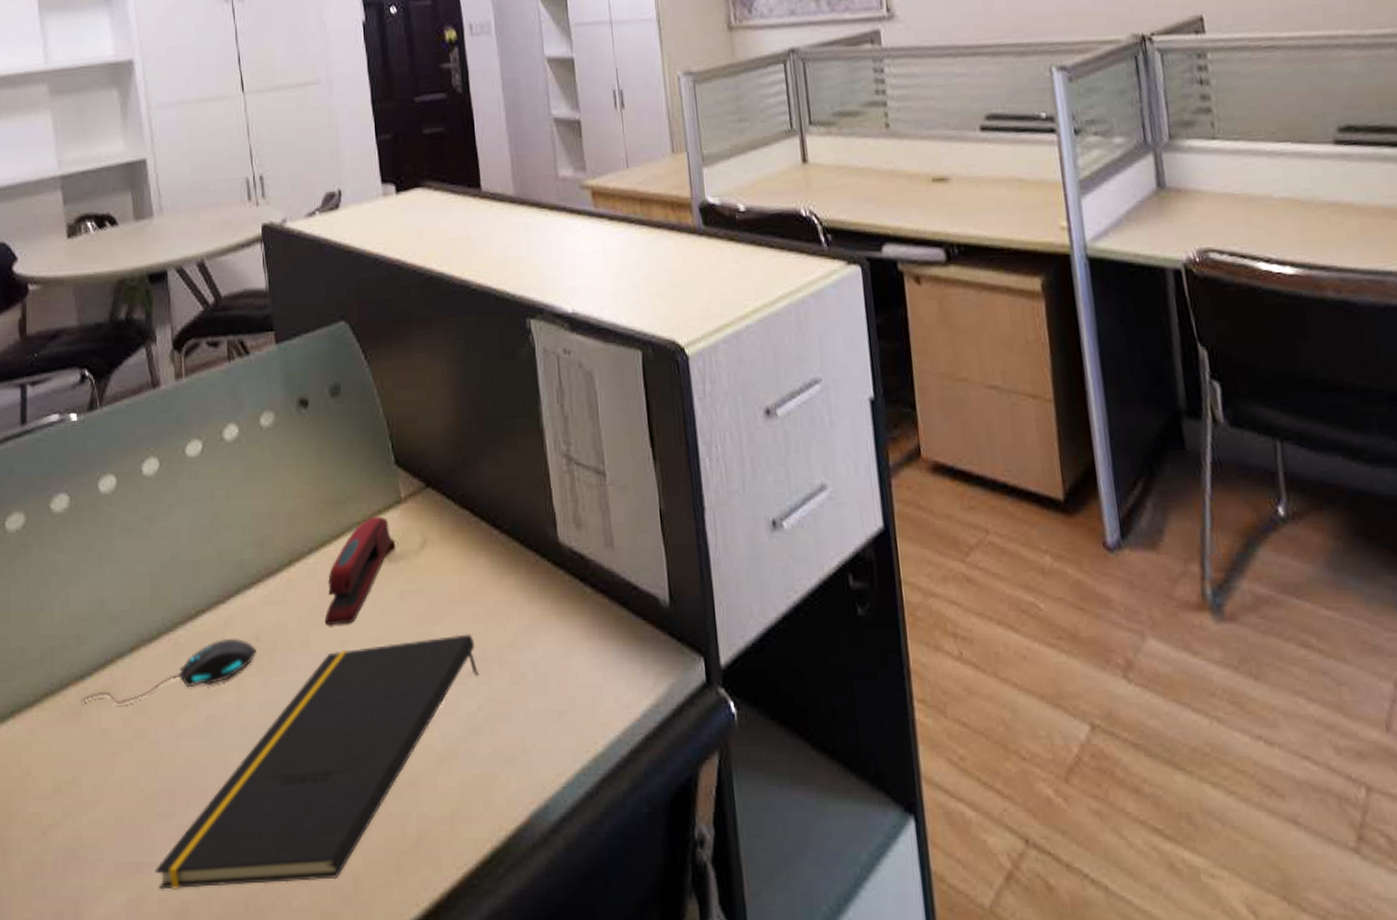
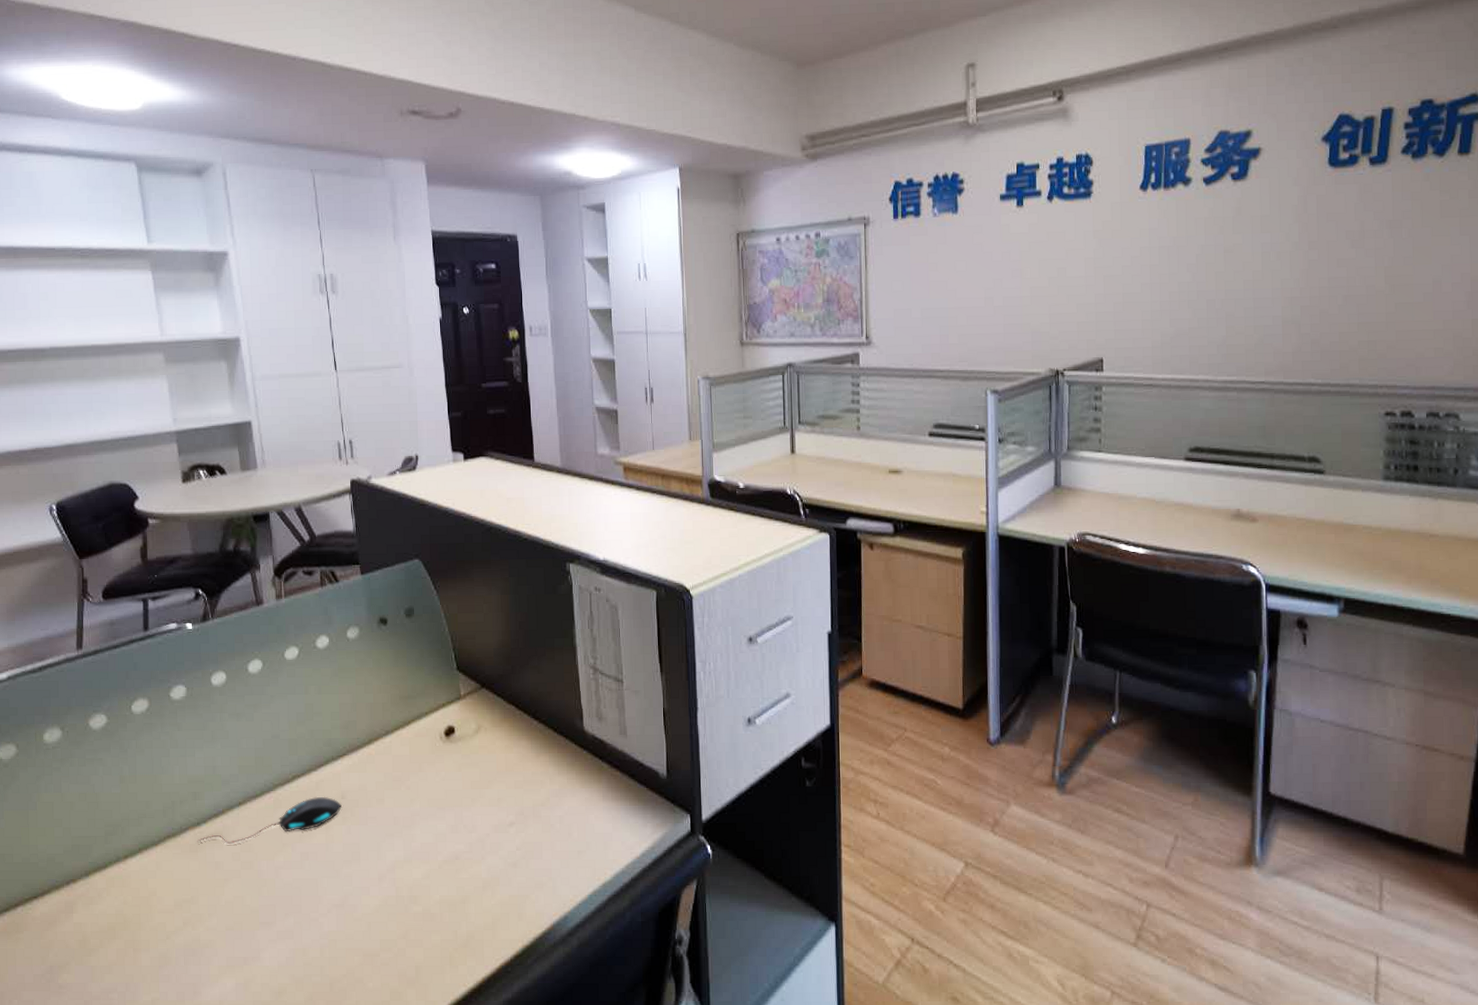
notepad: present [154,634,480,890] -> none [258,796,519,976]
stapler: present [324,516,392,625] -> none [397,708,453,788]

